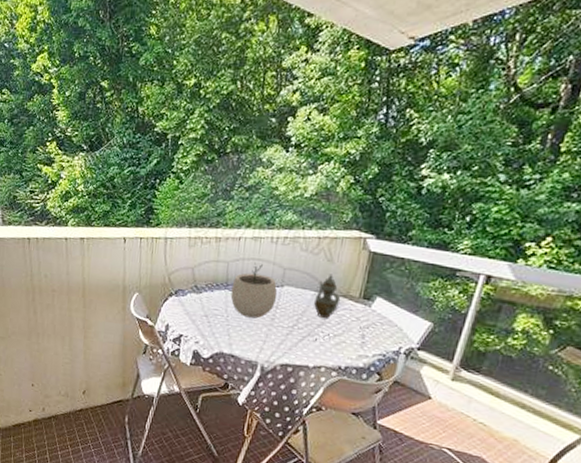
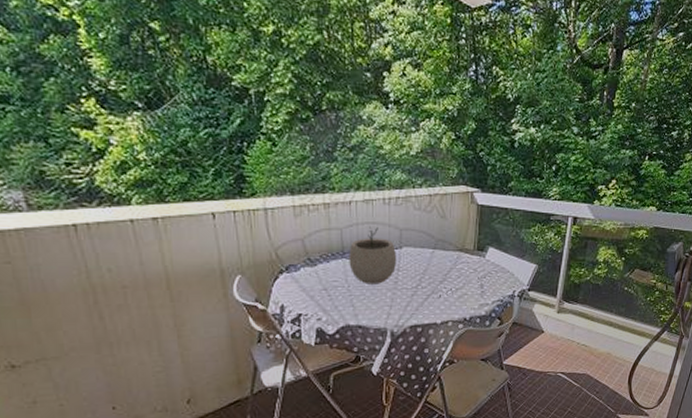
teapot: present [313,273,341,319] -> none [433,230,458,275]

